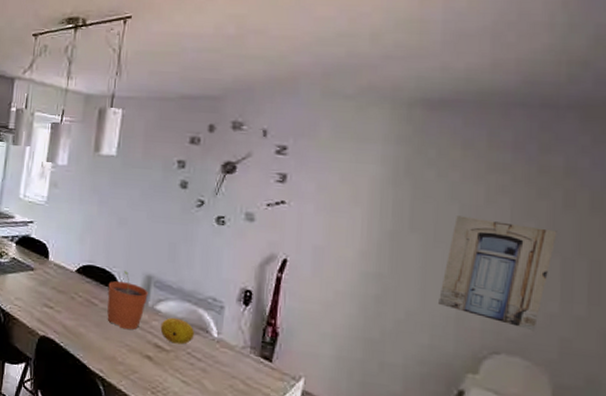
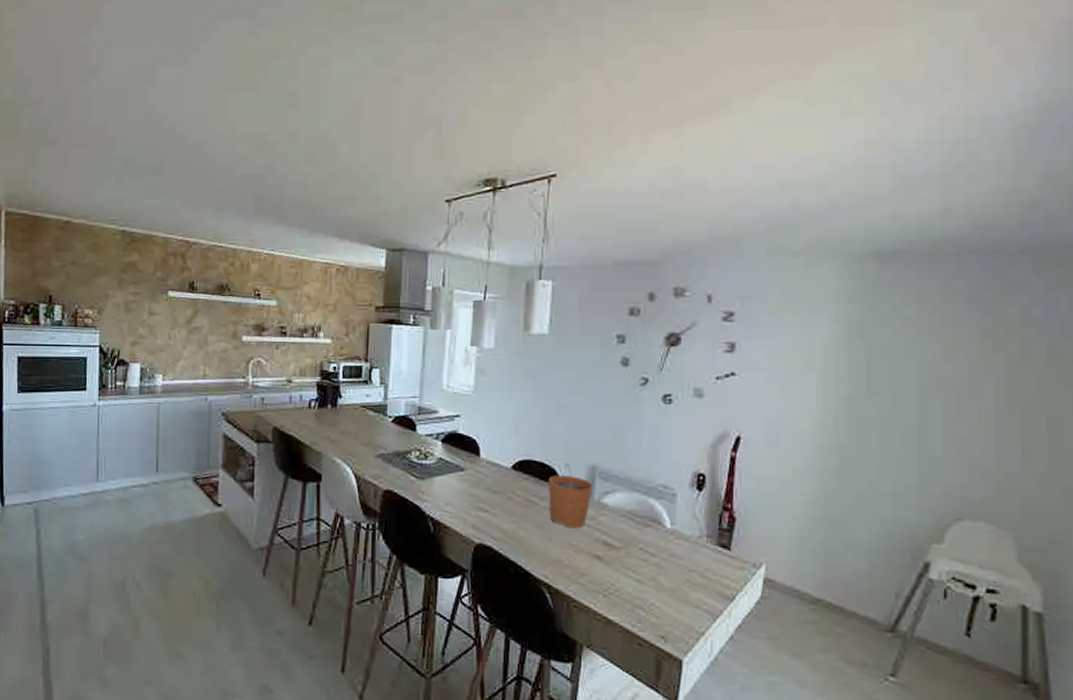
fruit: present [160,317,195,345] -> none [609,510,647,540]
wall art: present [438,216,557,331] -> none [900,376,1015,493]

